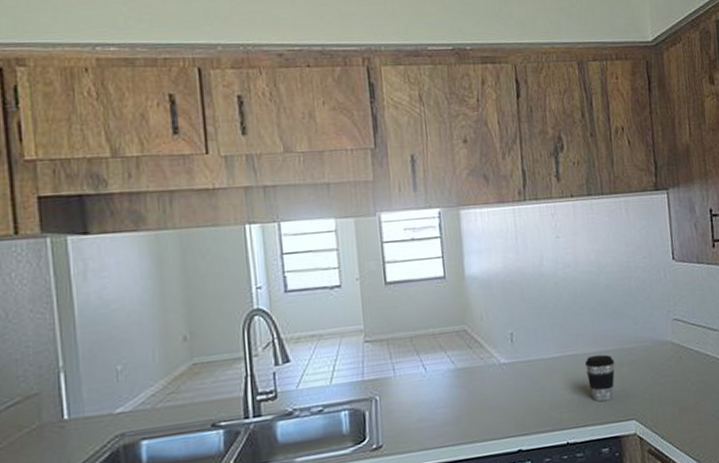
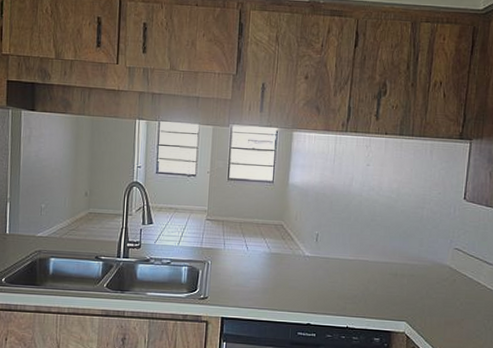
coffee cup: present [584,354,615,402] -> none [372,264,398,302]

